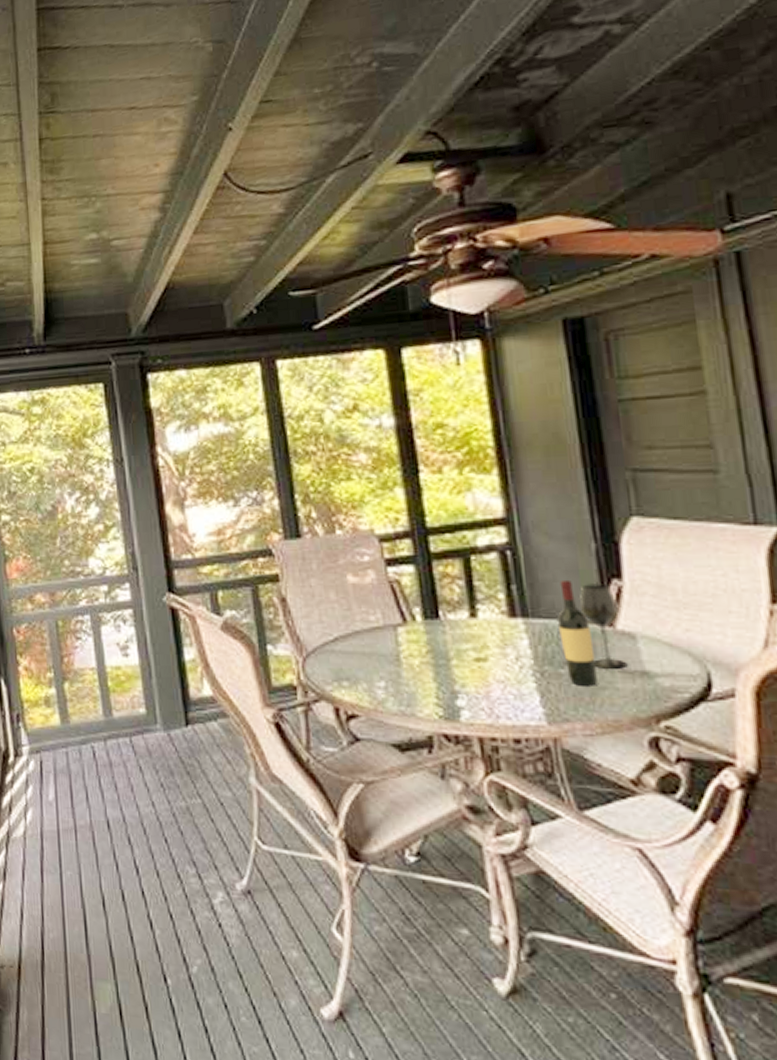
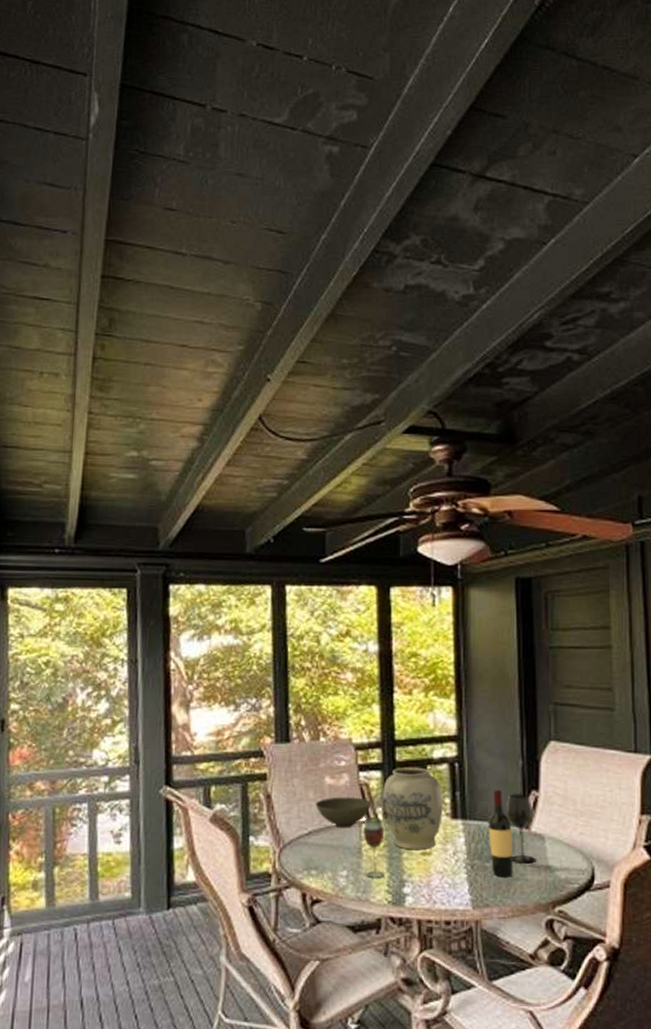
bowl: none [339,596,406,633] -> present [315,797,371,828]
wineglass: none [399,619,431,689] -> present [363,817,385,878]
vase: none [418,559,497,656] -> present [383,767,443,850]

